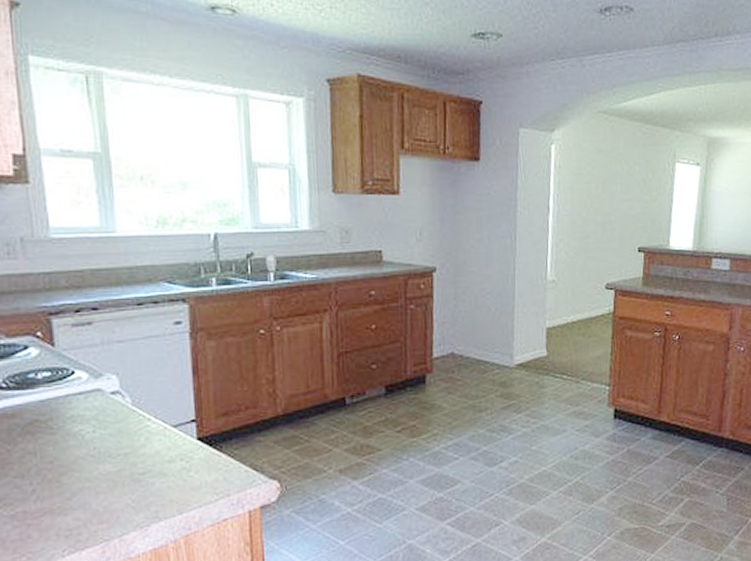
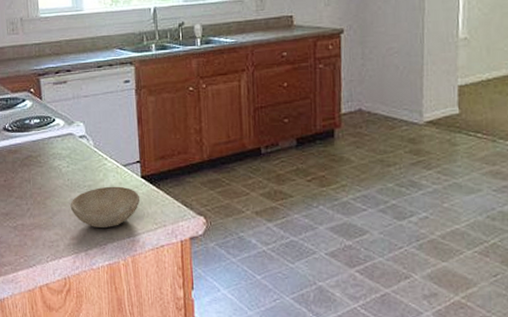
bowl: none [97,452,196,506] -> present [70,186,140,229]

